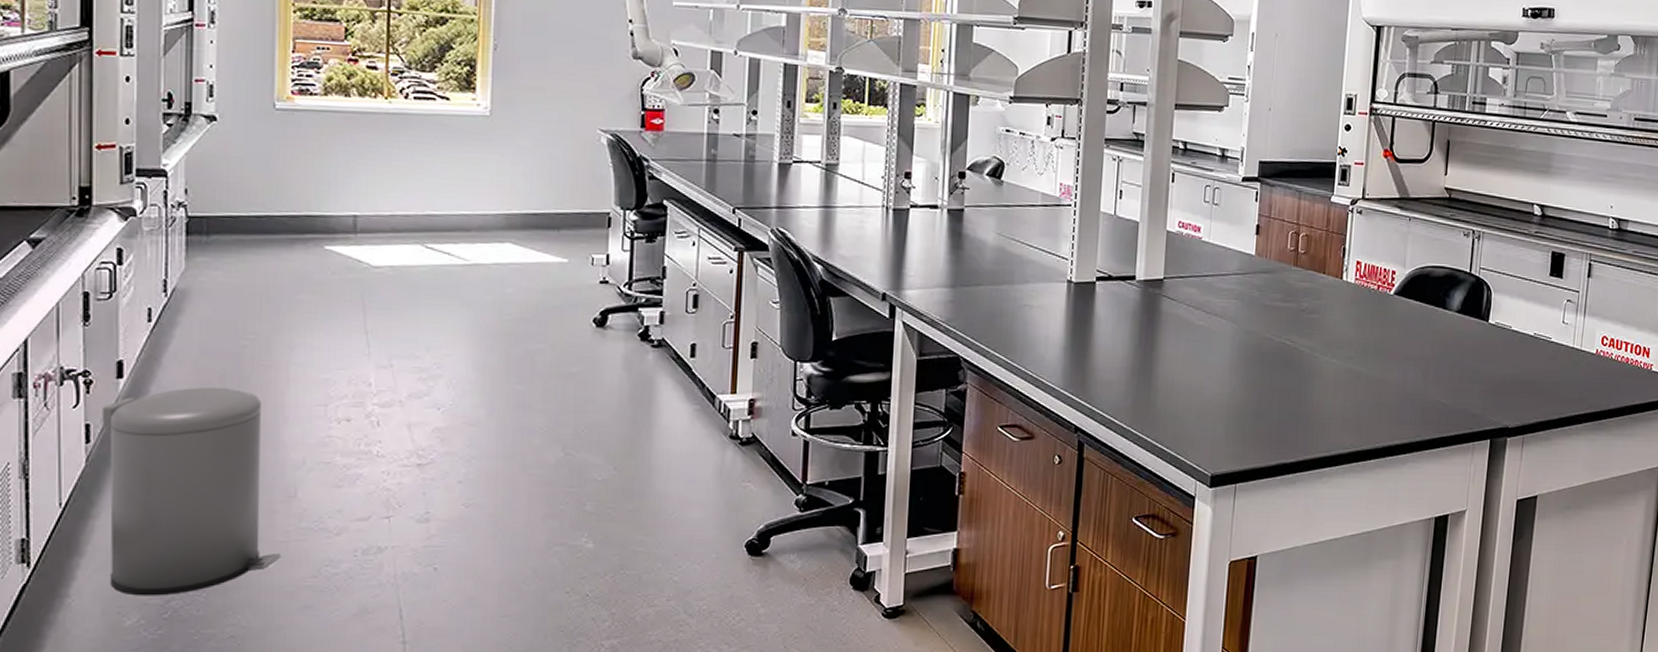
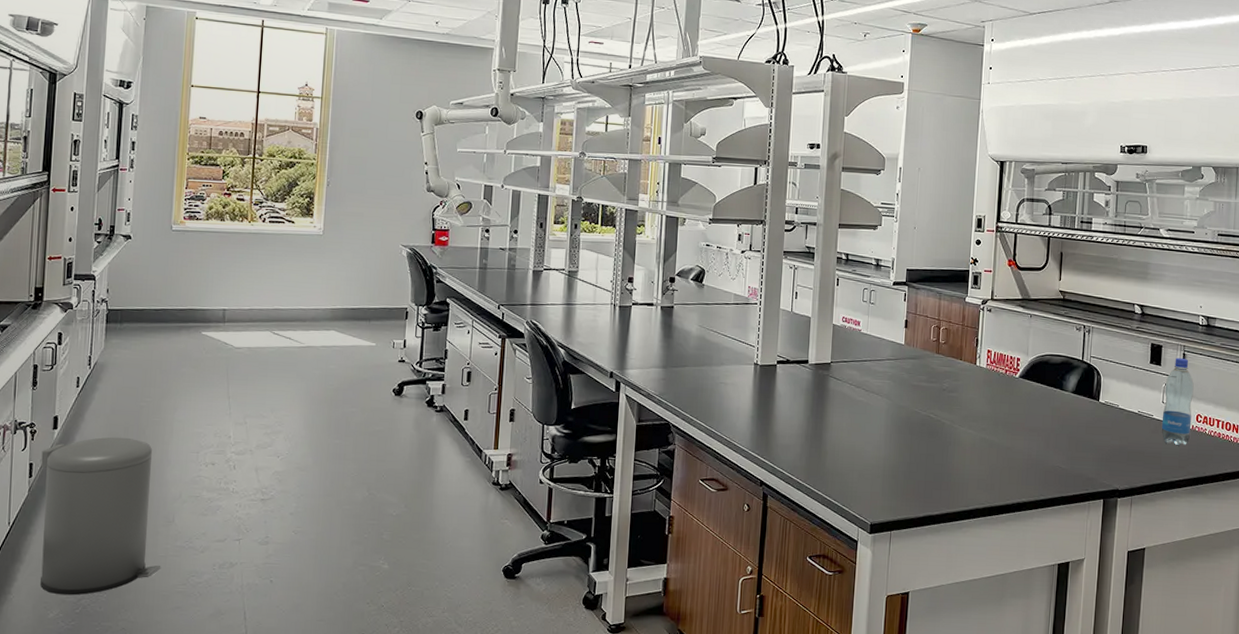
bottle: none [1560,268,1600,374] -> present [1161,357,1194,446]

